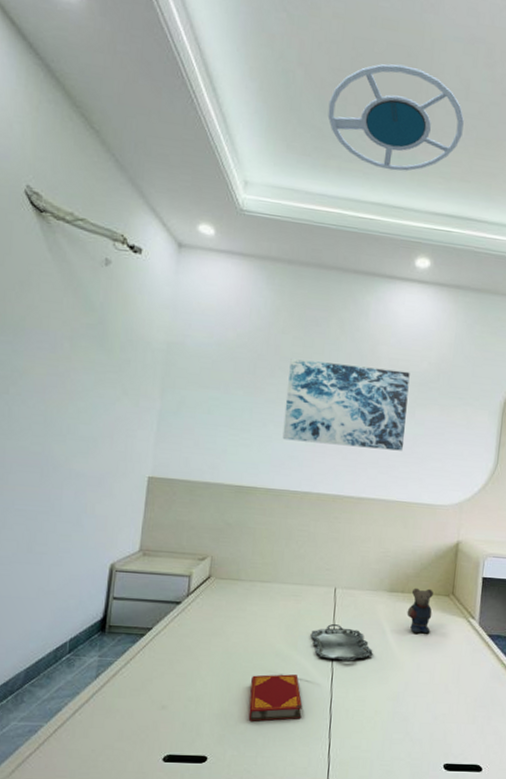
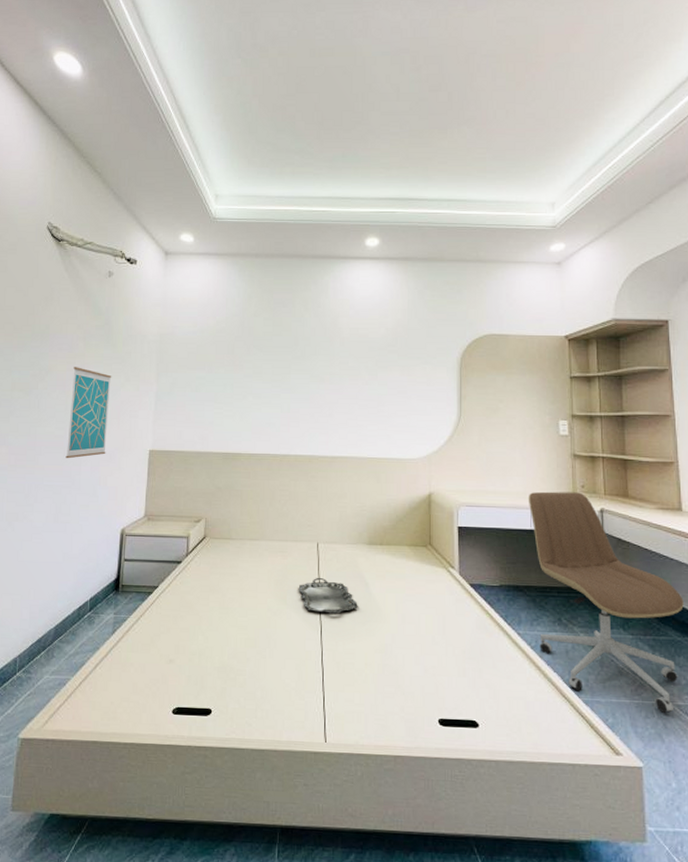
wall art: none [43,371,105,480] -> present [65,367,112,459]
hardback book: present [248,674,303,721] -> none [246,628,296,675]
wall art: present [282,359,410,451] -> none [260,337,370,411]
ceiling lamp: present [327,63,464,172] -> none [280,82,397,168]
teddy bear: present [406,587,433,634] -> none [387,539,412,585]

